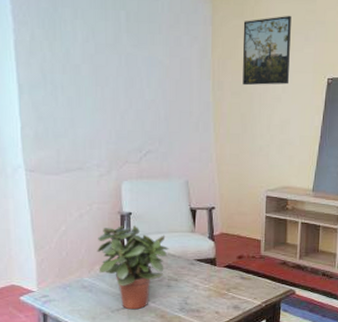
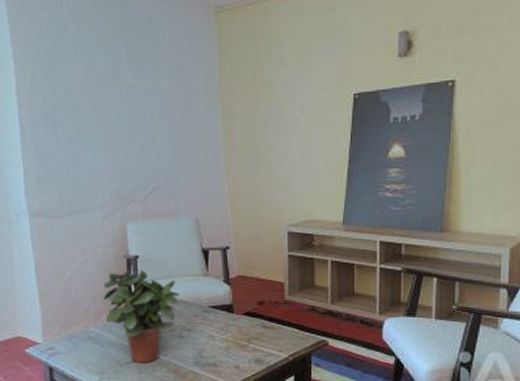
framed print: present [243,15,291,86] -> none [252,27,307,110]

